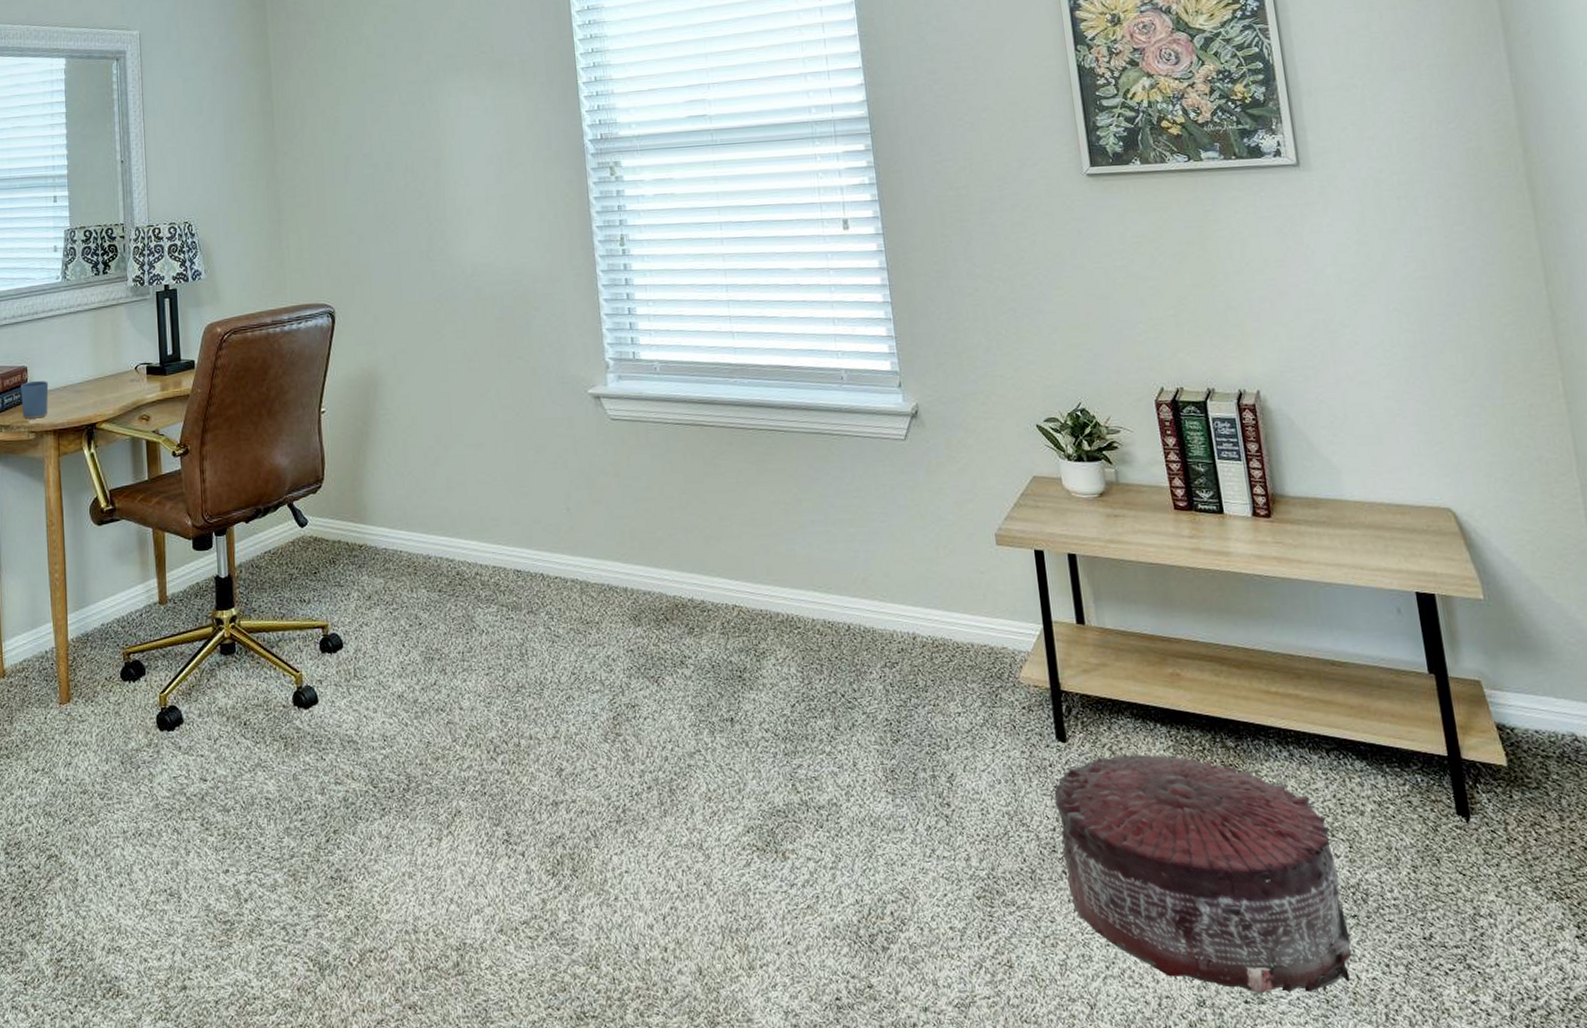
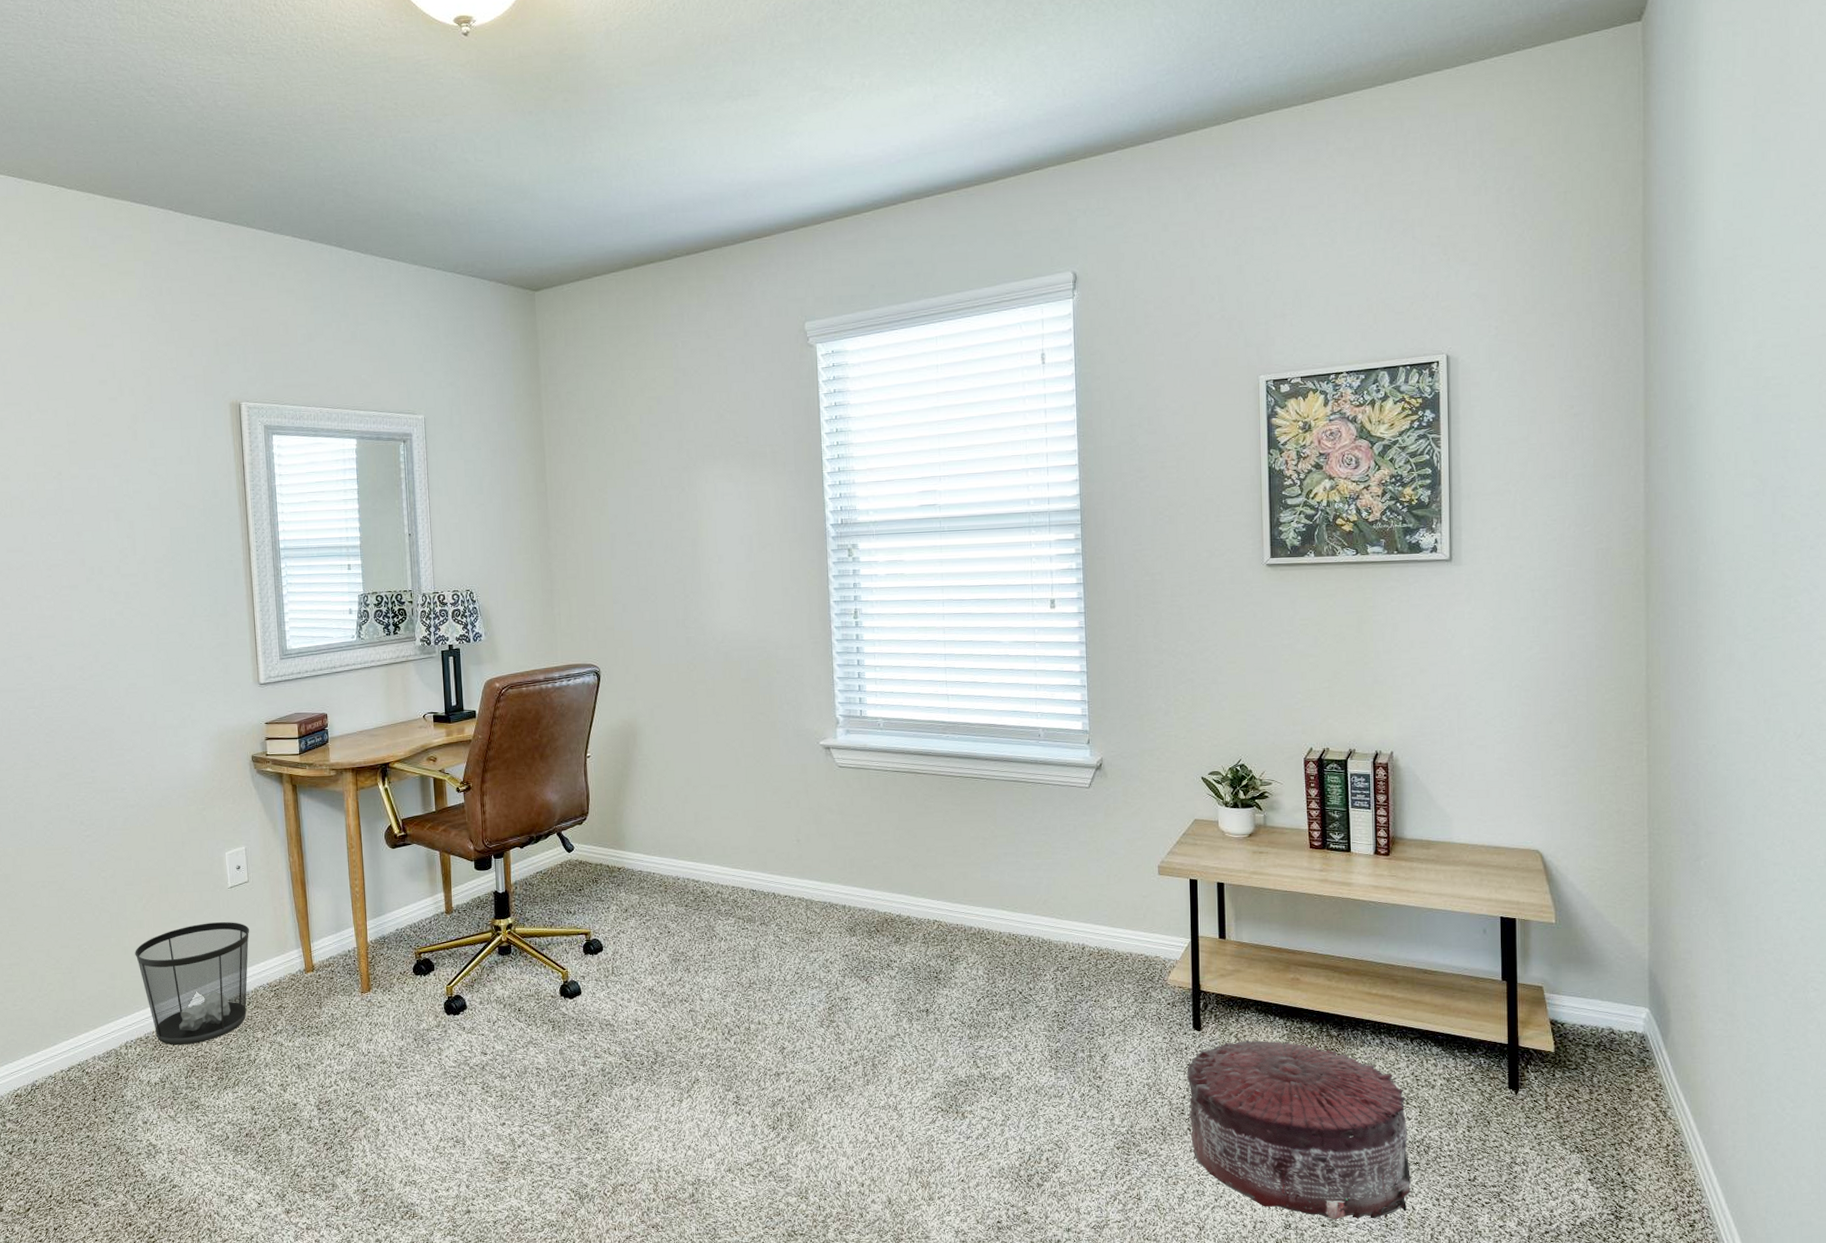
mug: present [20,381,49,419] -> none [322,726,347,758]

